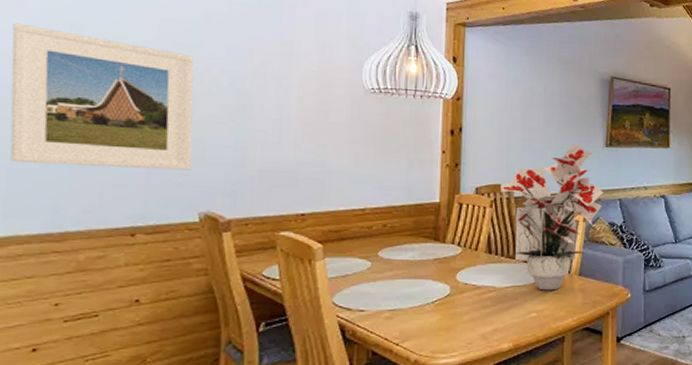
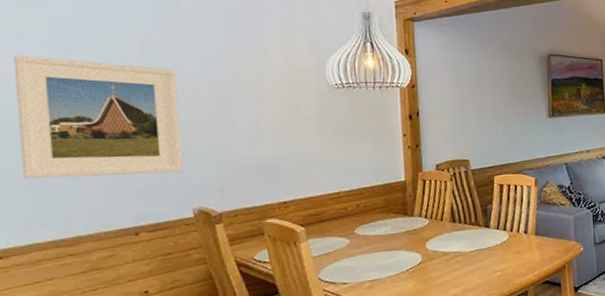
bouquet: present [501,143,604,291] -> none [458,117,551,251]

